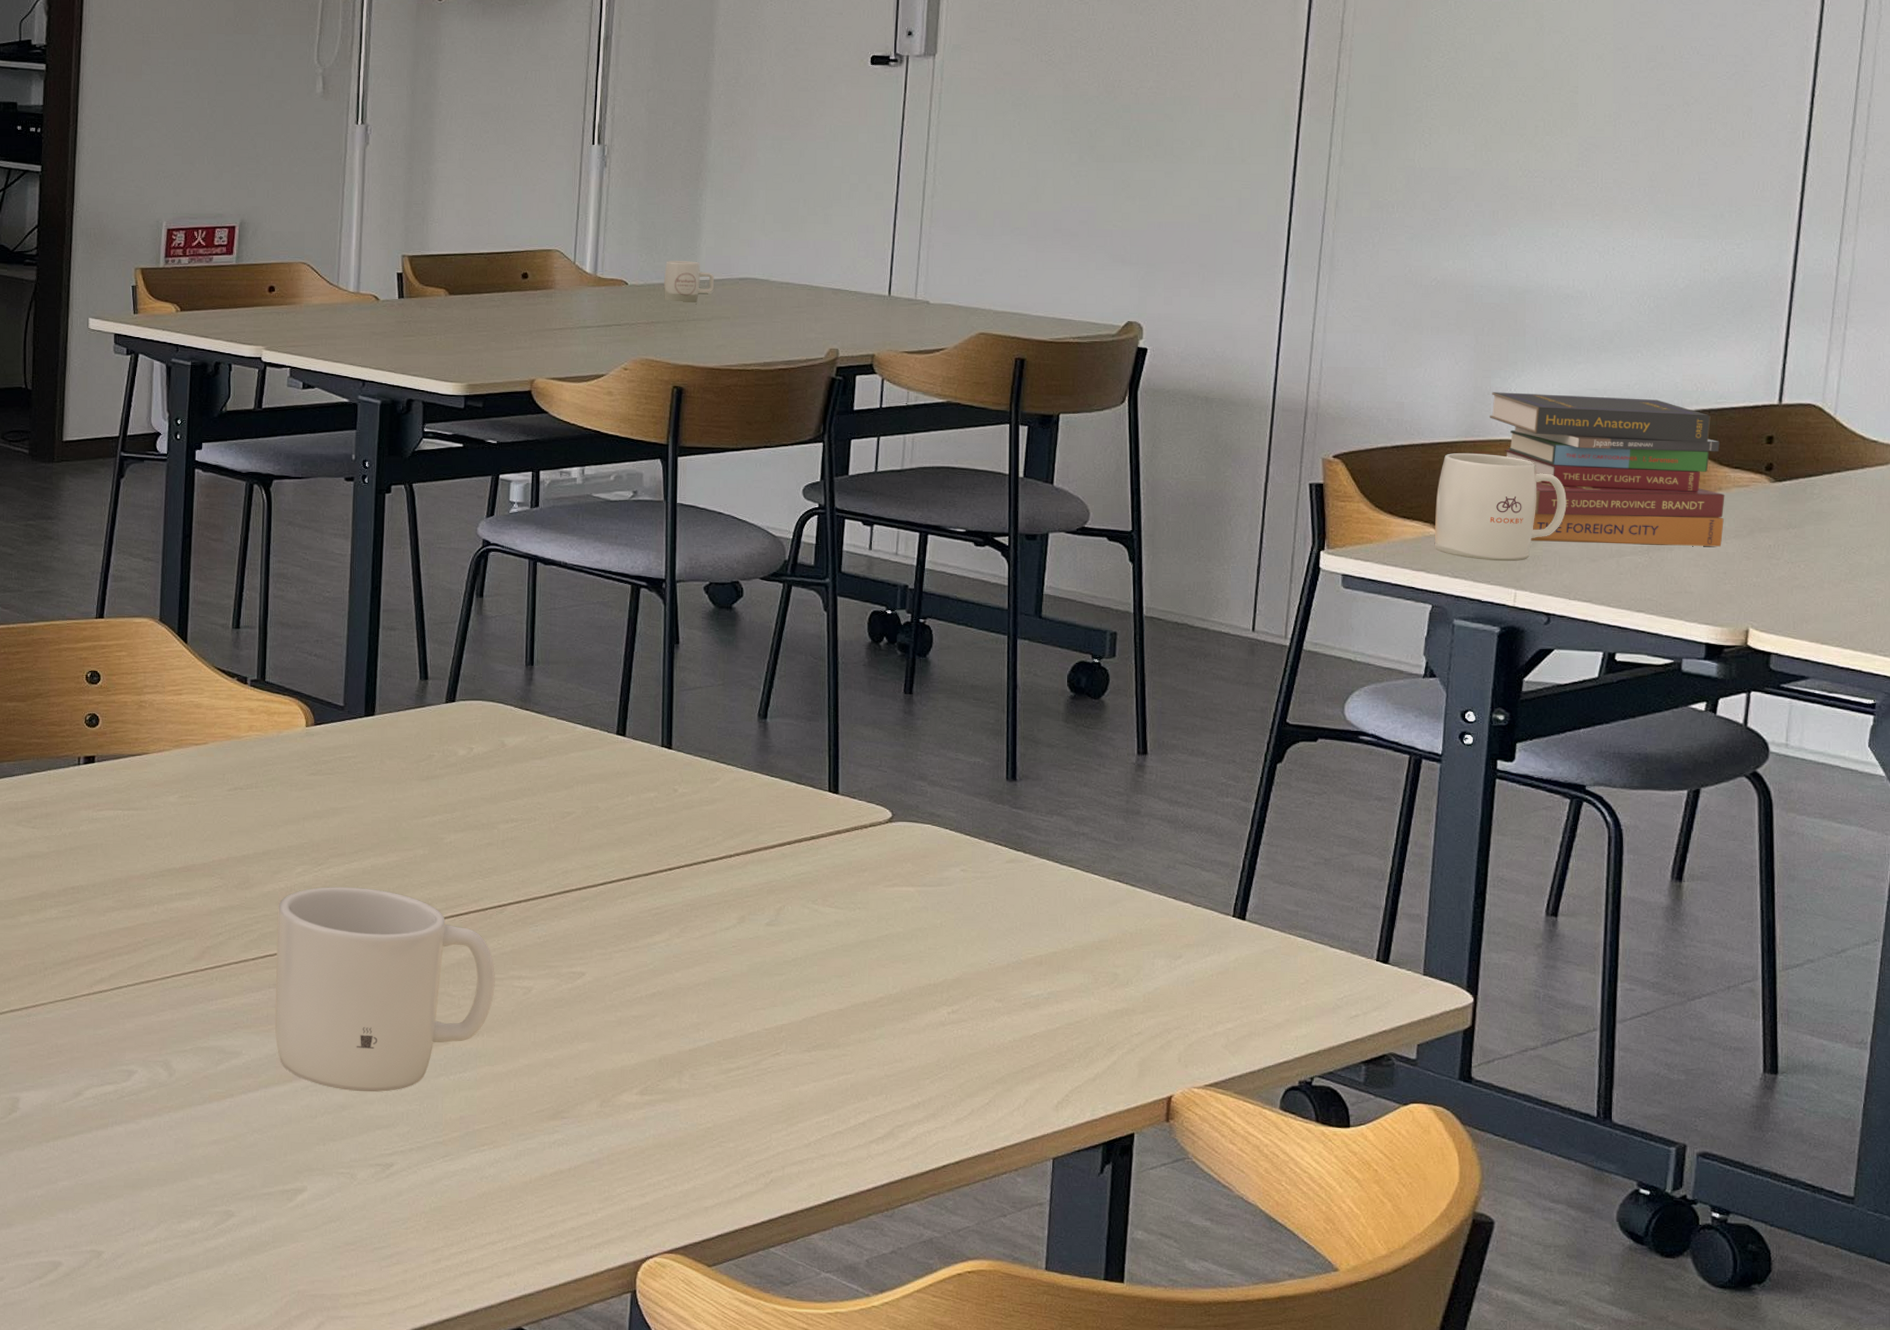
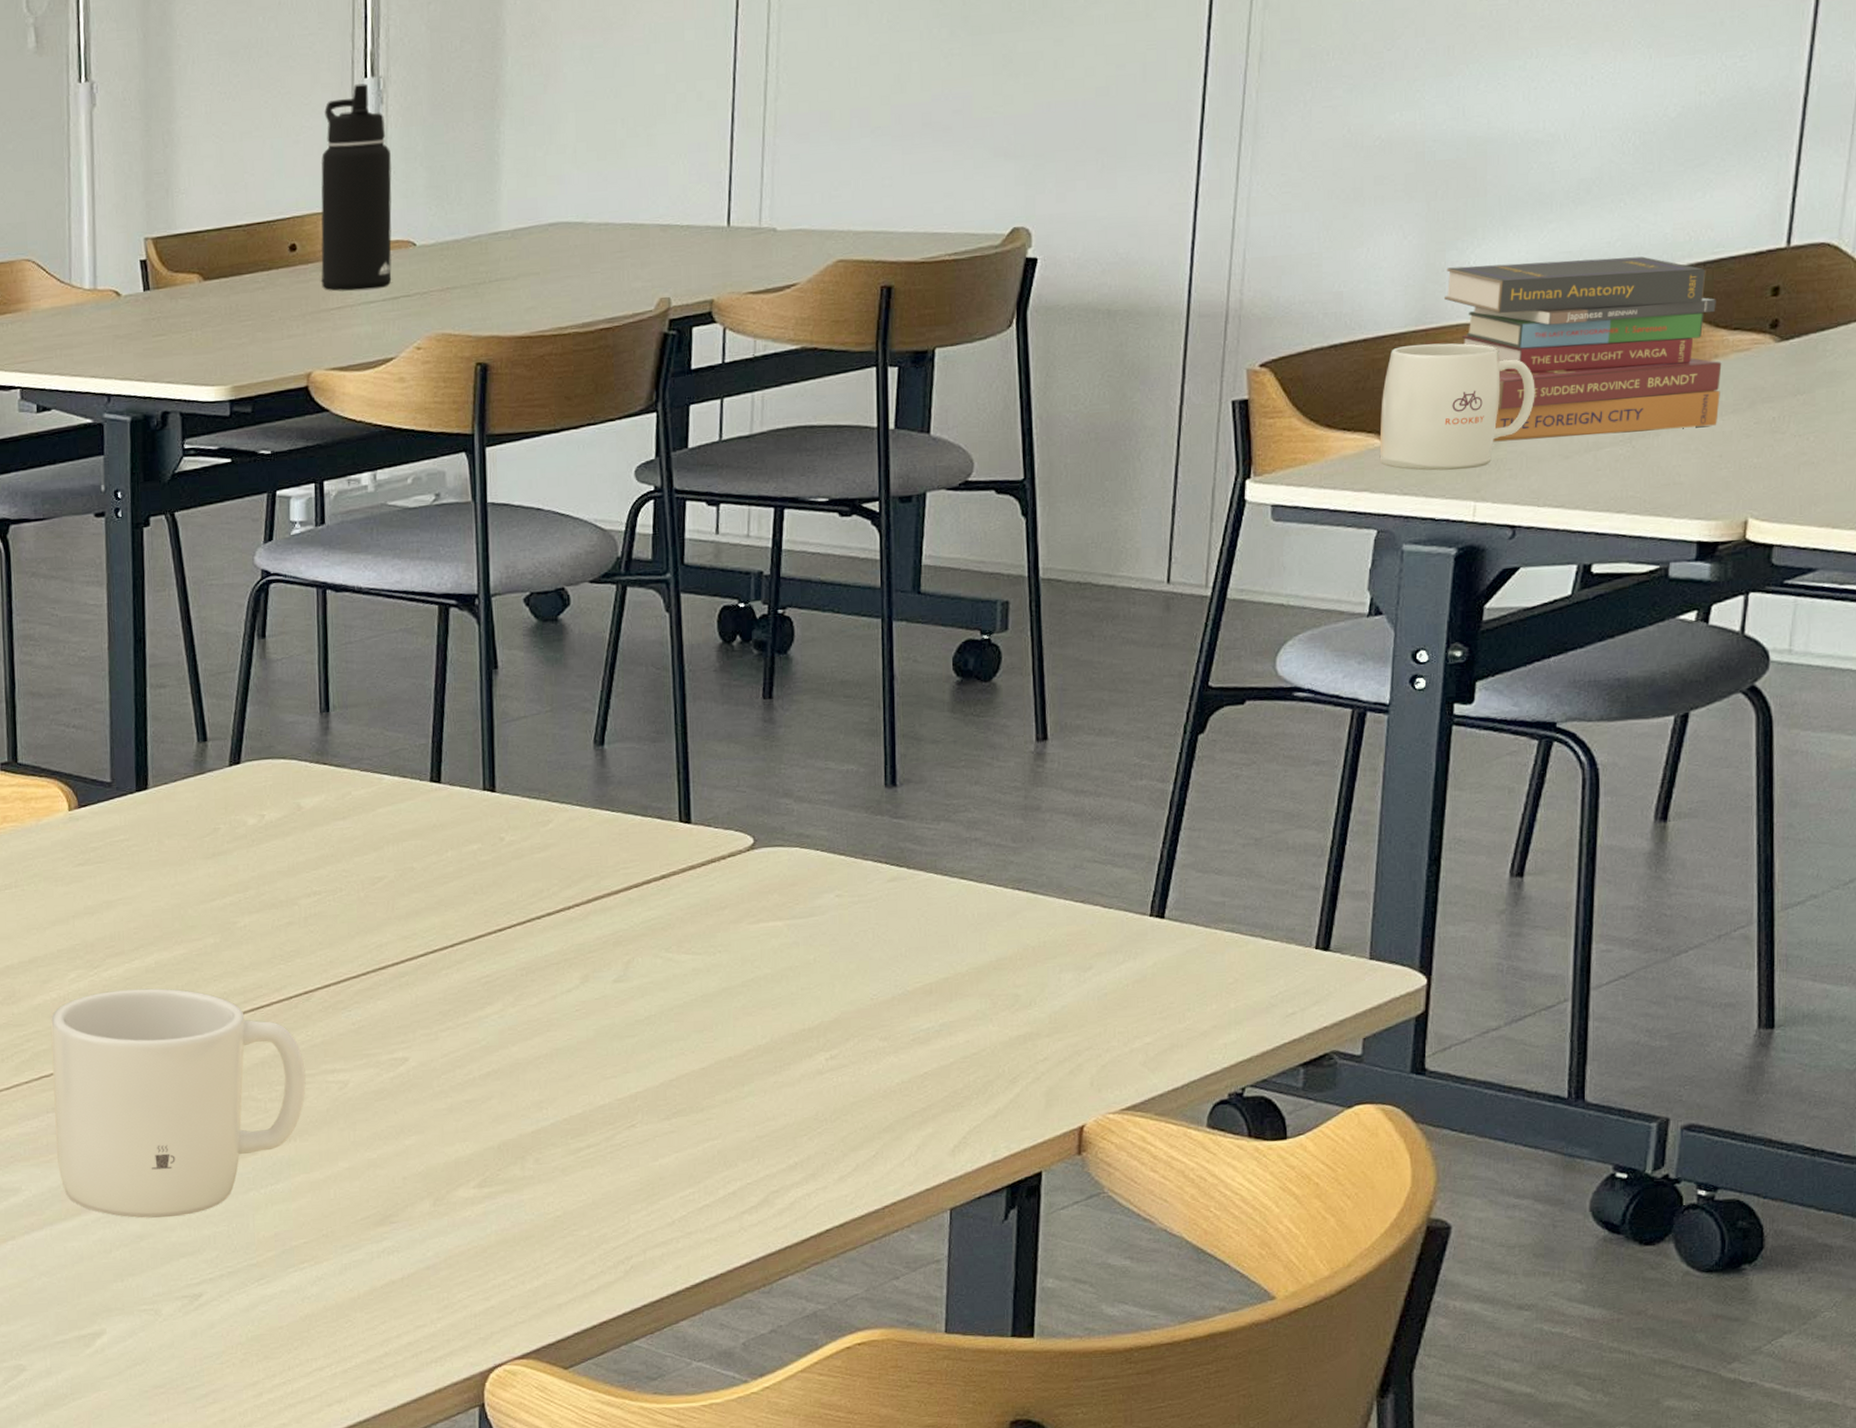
water bottle: none [547,149,611,317] -> present [320,83,392,292]
mug: present [663,261,715,305] -> none [458,208,520,261]

